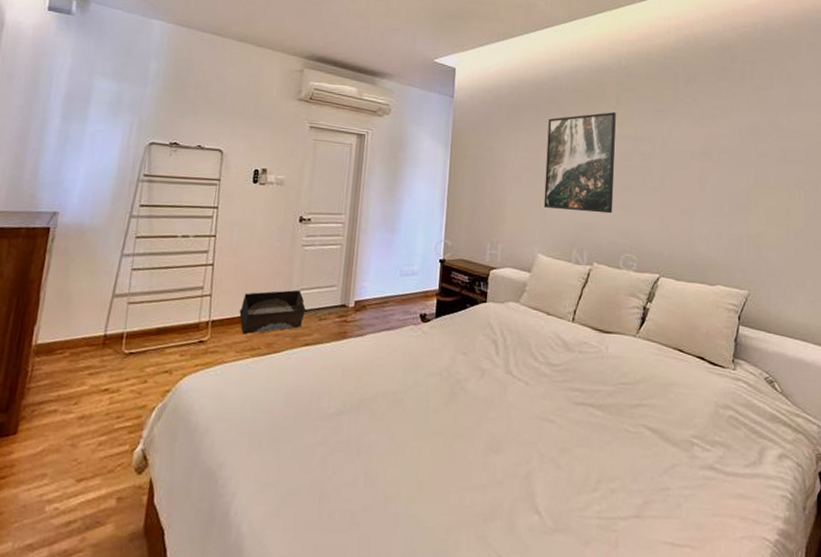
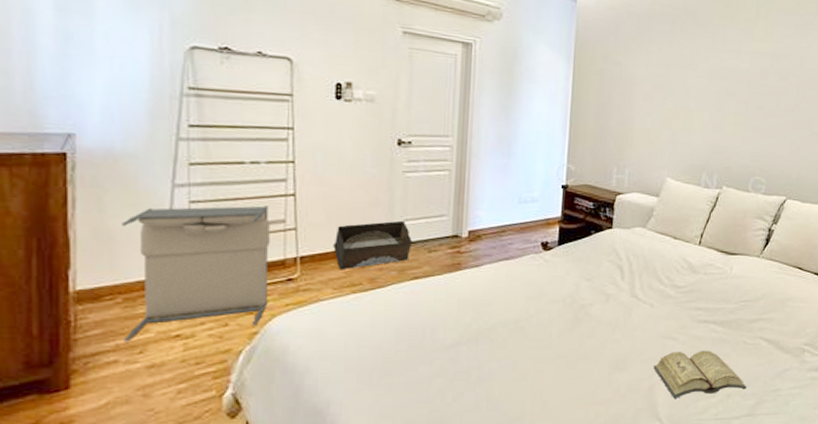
laundry hamper: none [64,273,192,393] -> present [122,205,270,342]
diary: none [530,435,632,489] -> present [653,351,747,398]
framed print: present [543,112,616,214] -> none [674,25,755,136]

